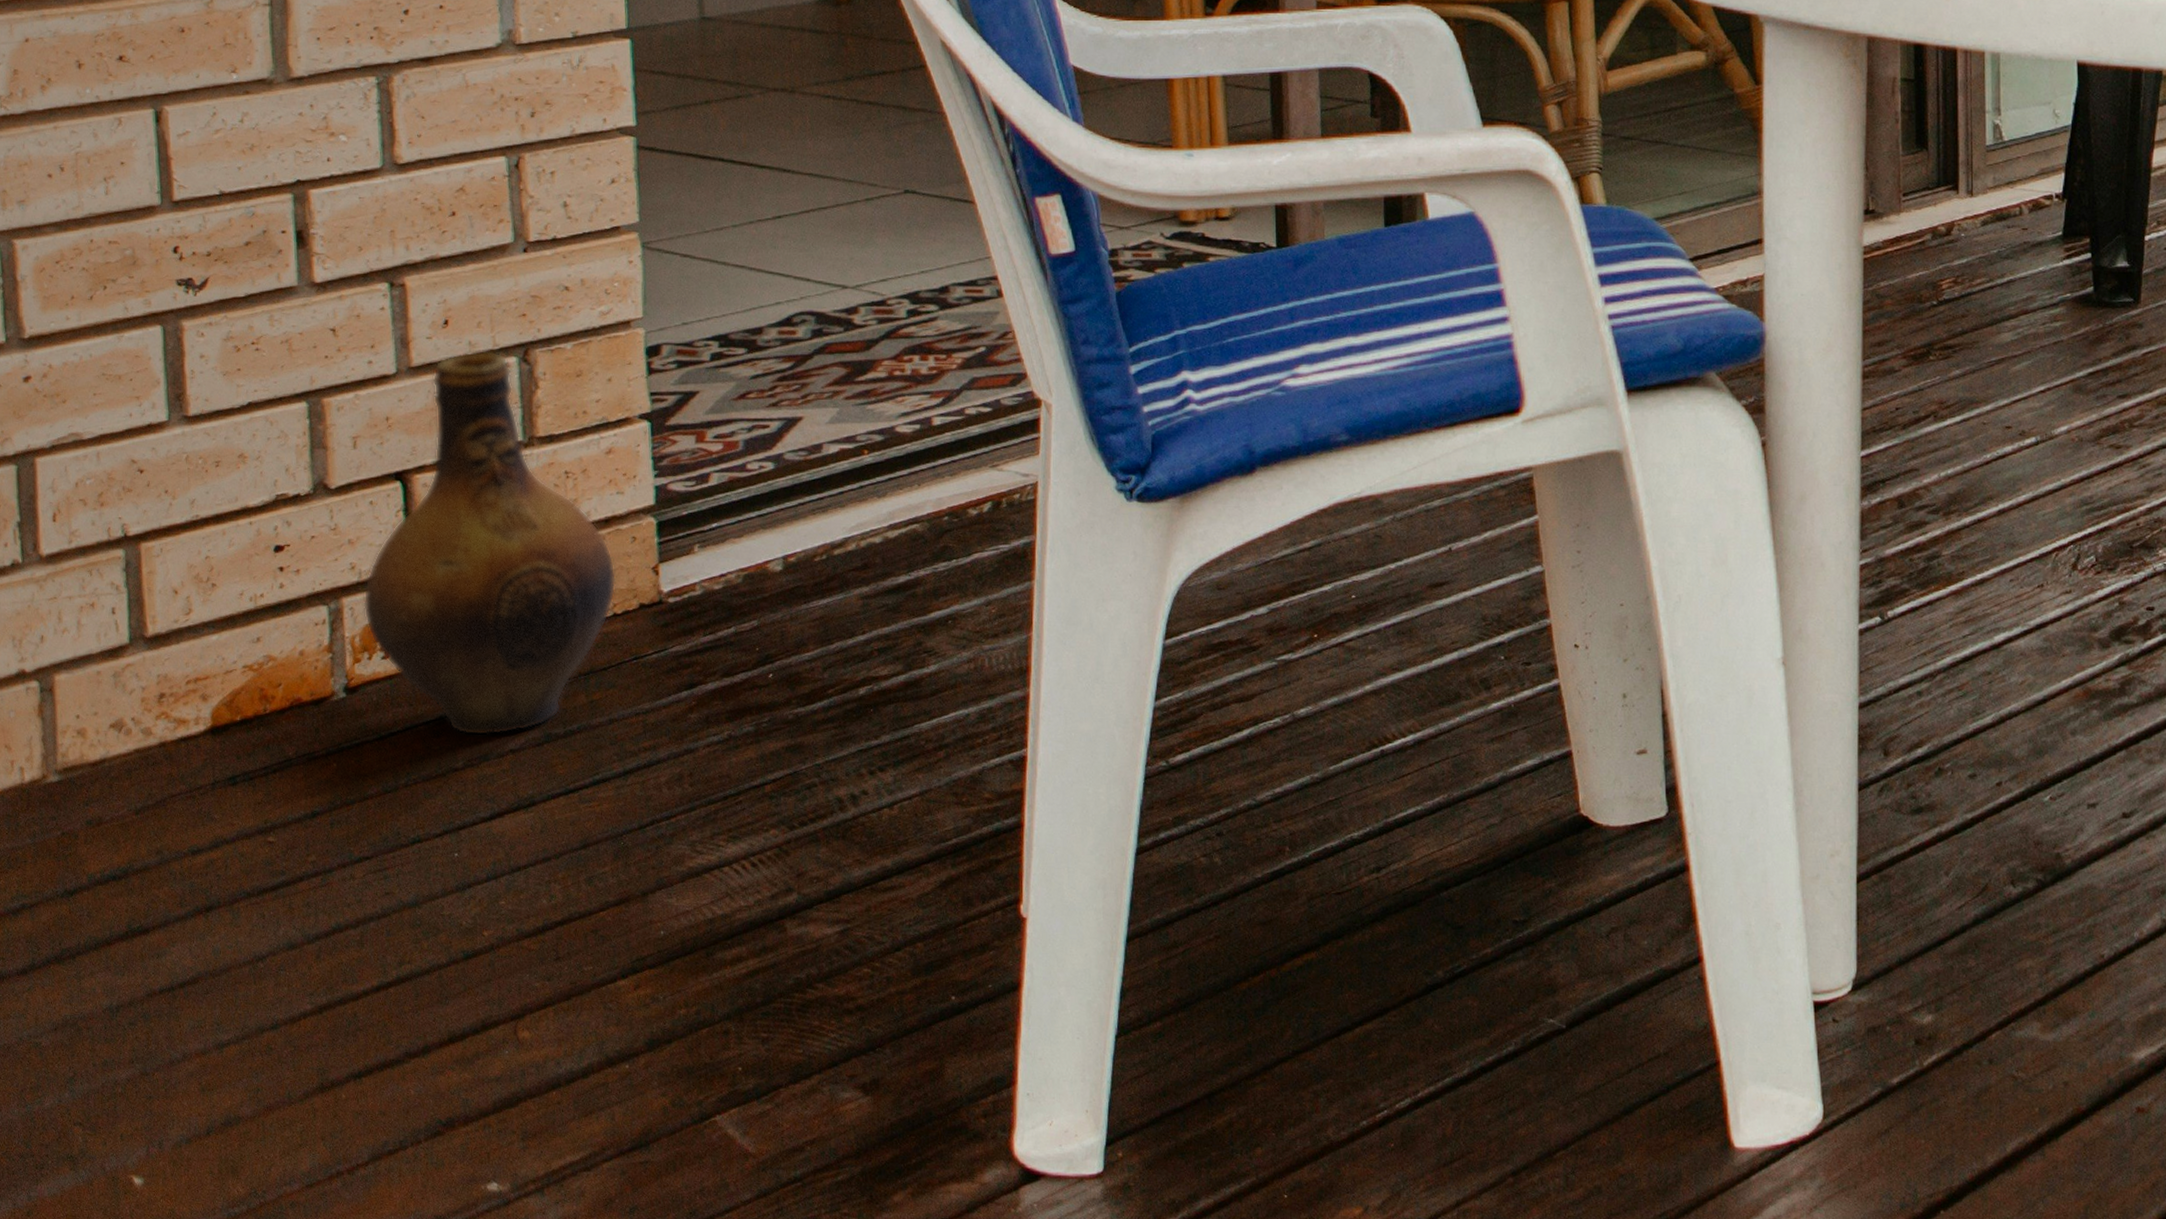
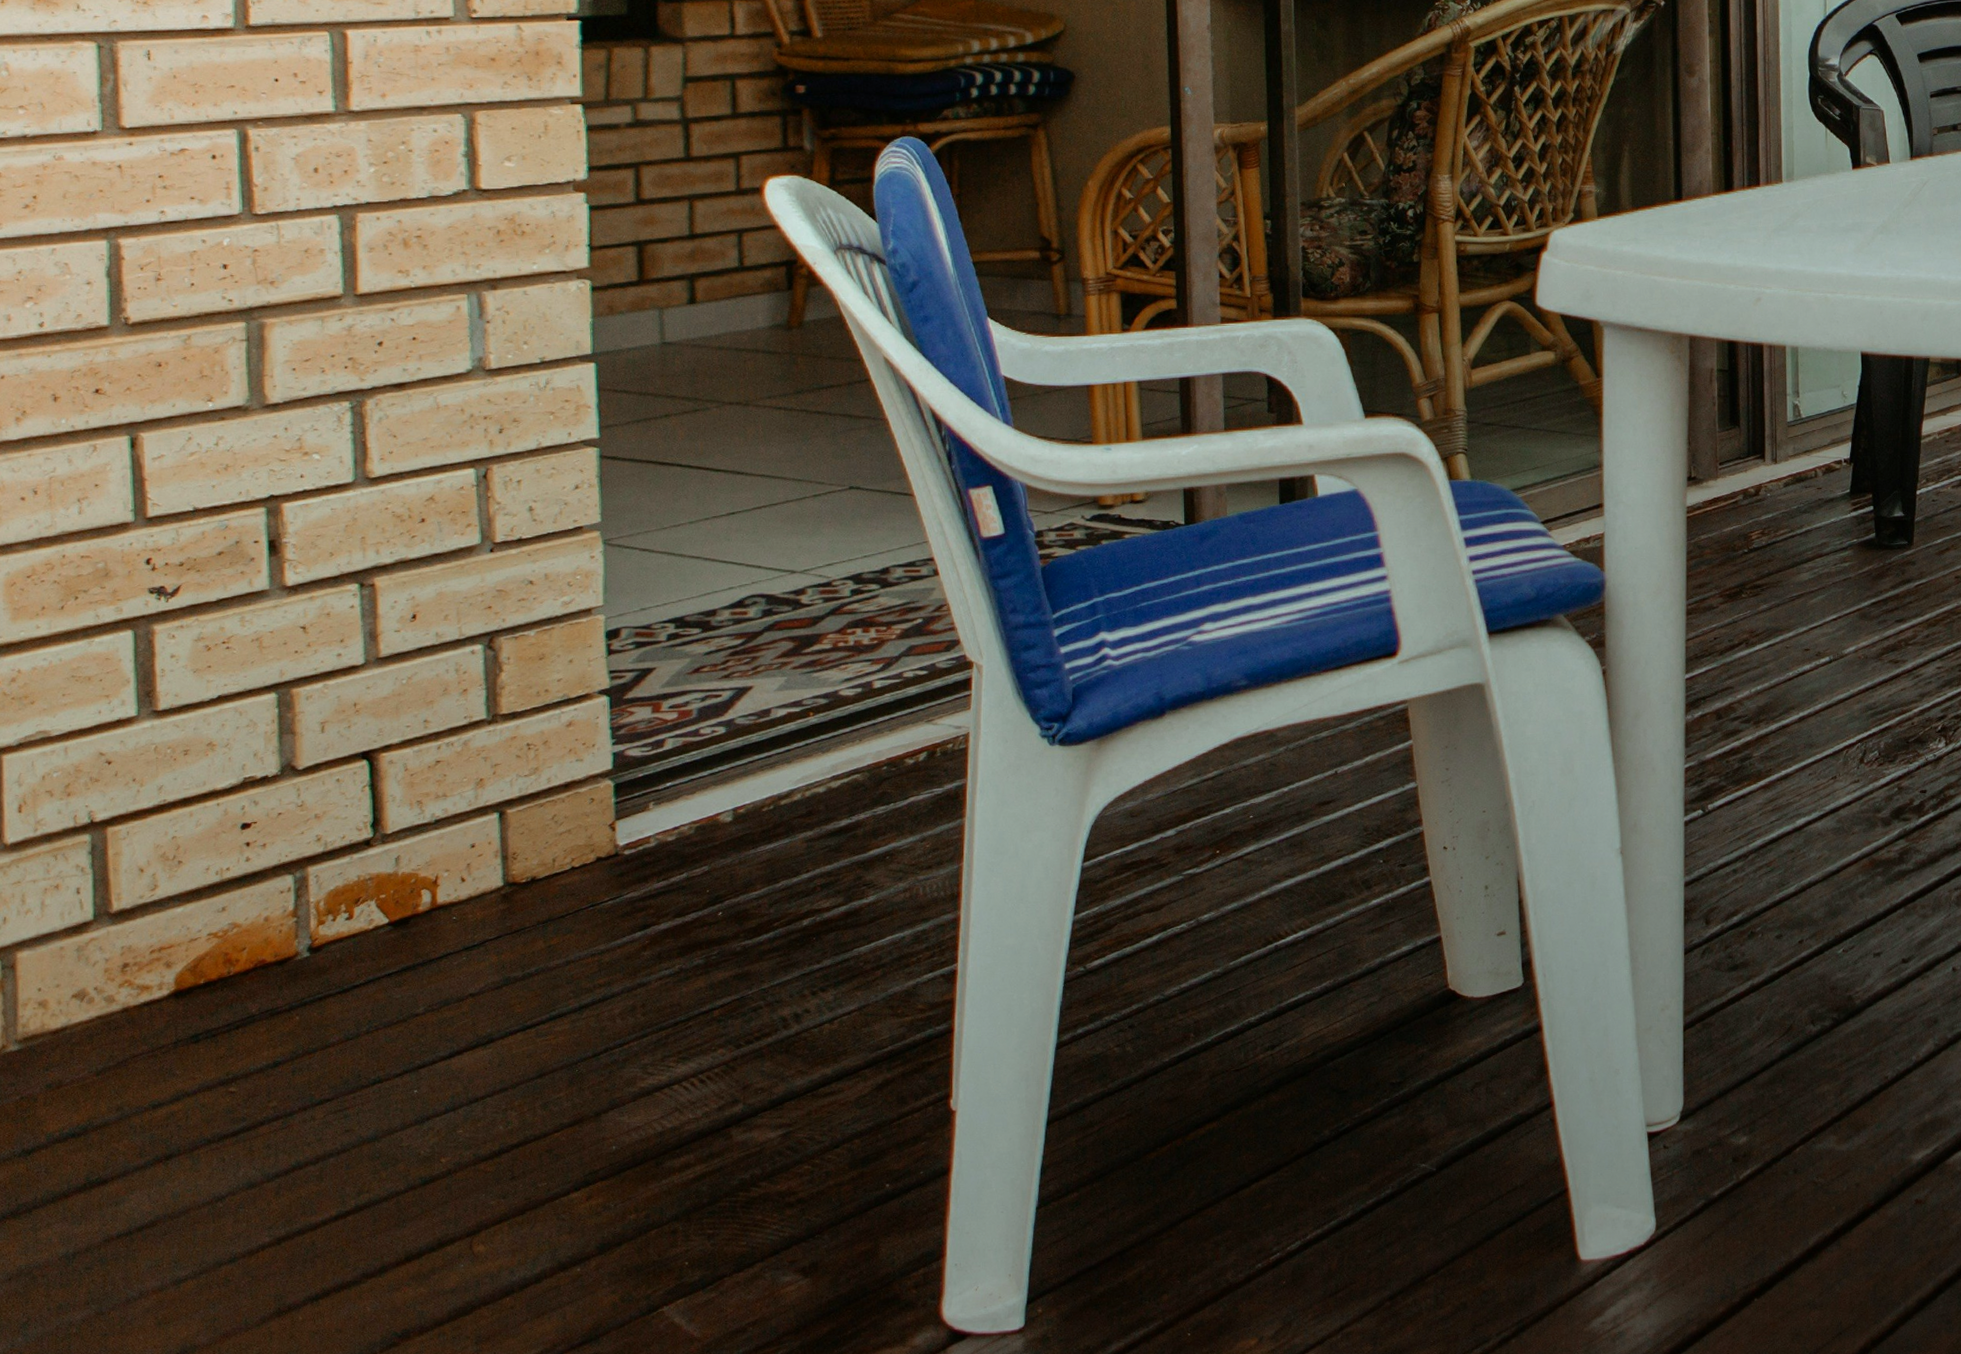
ceramic jug: present [363,351,617,736] -> none [328,640,575,984]

